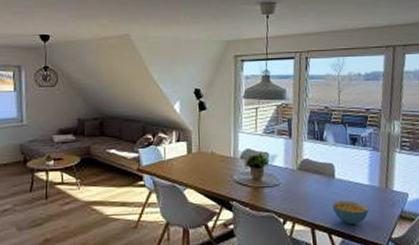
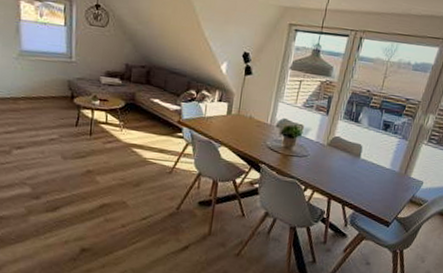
cereal bowl: present [332,200,369,224] -> none [351,178,384,201]

